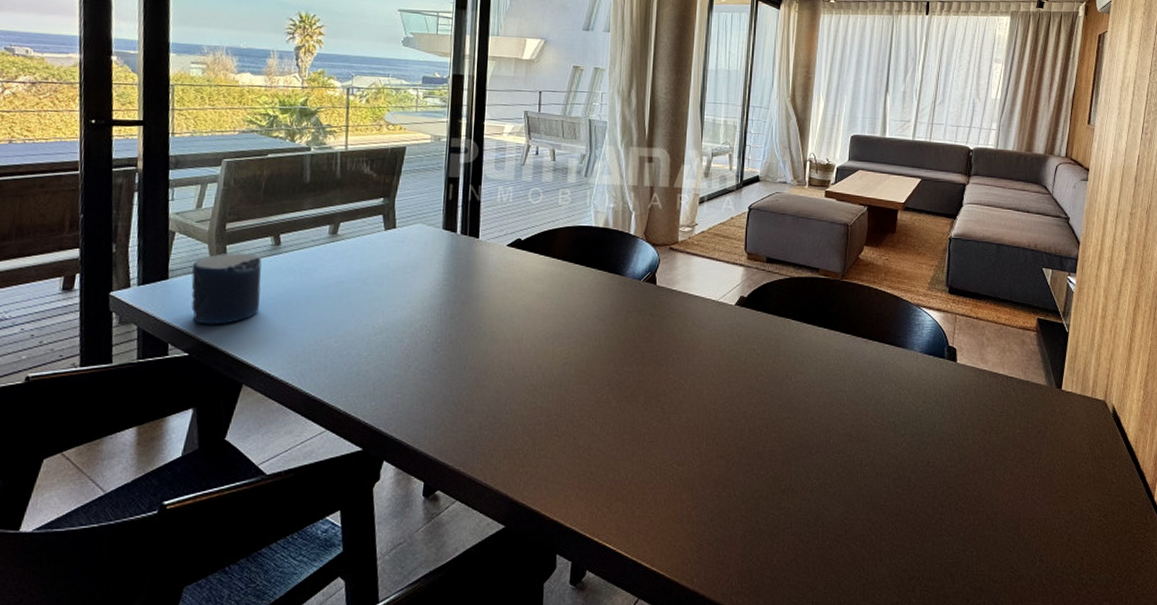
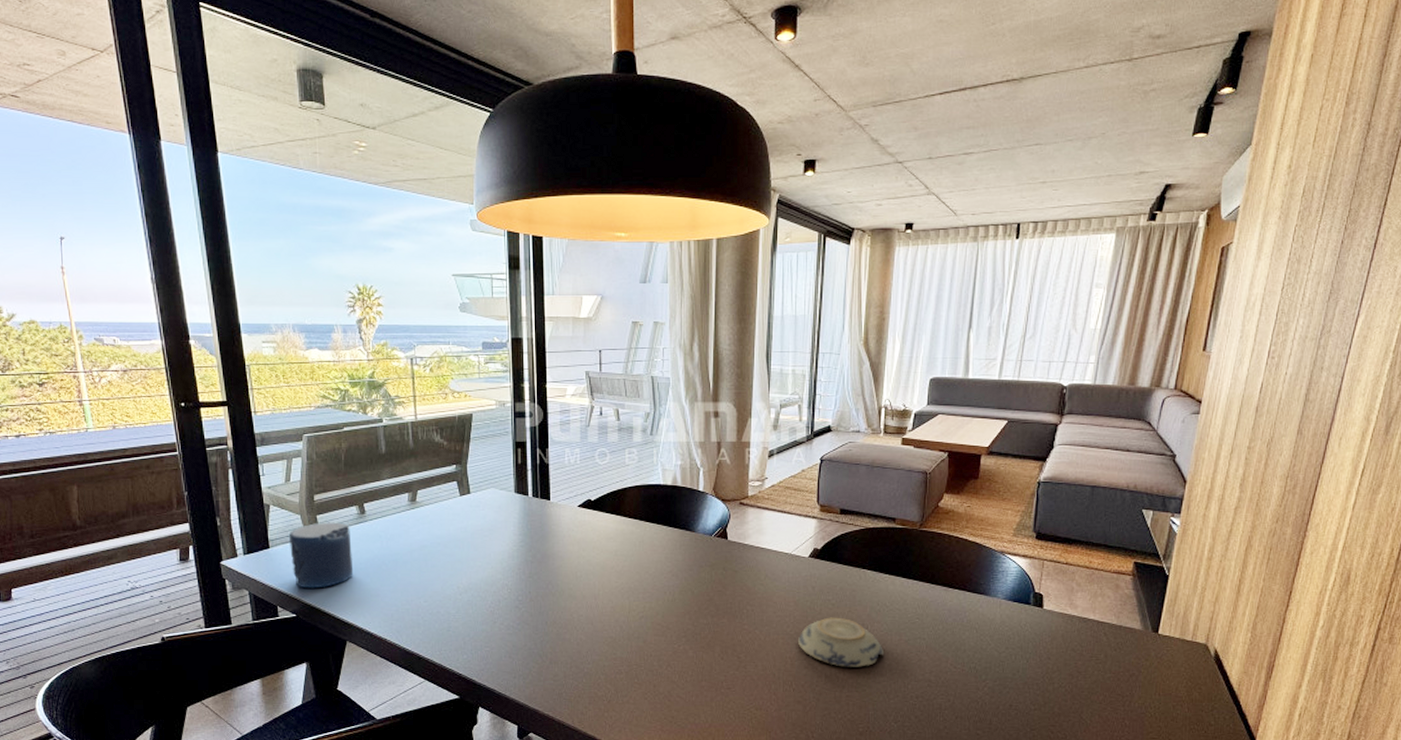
decorative bowl: none [722,367,806,420] -> present [797,617,883,667]

